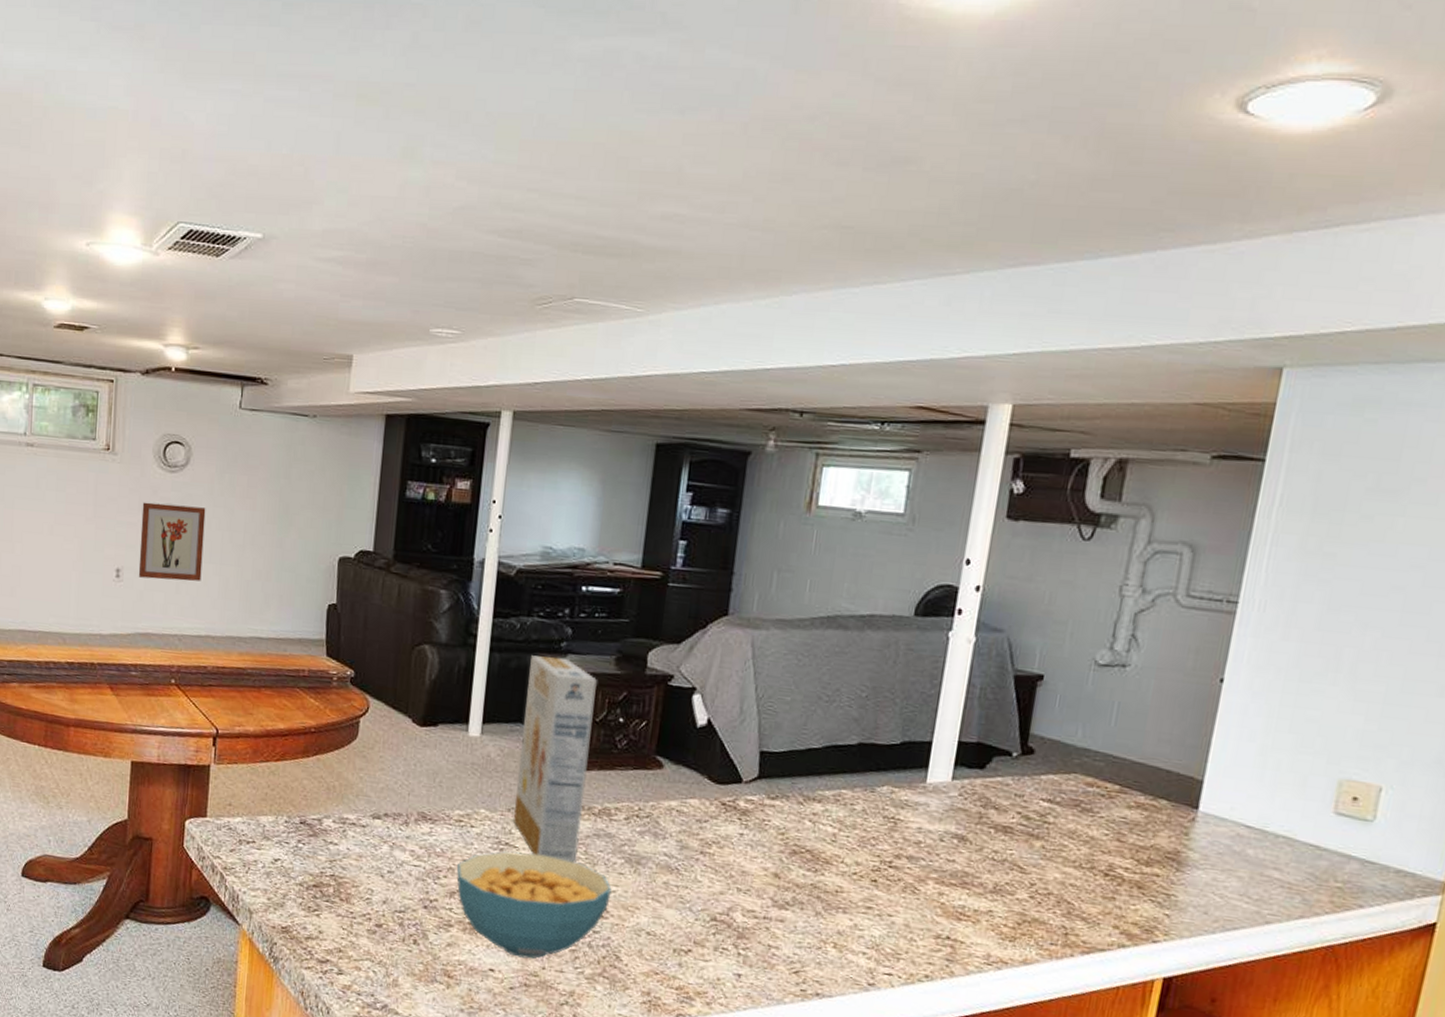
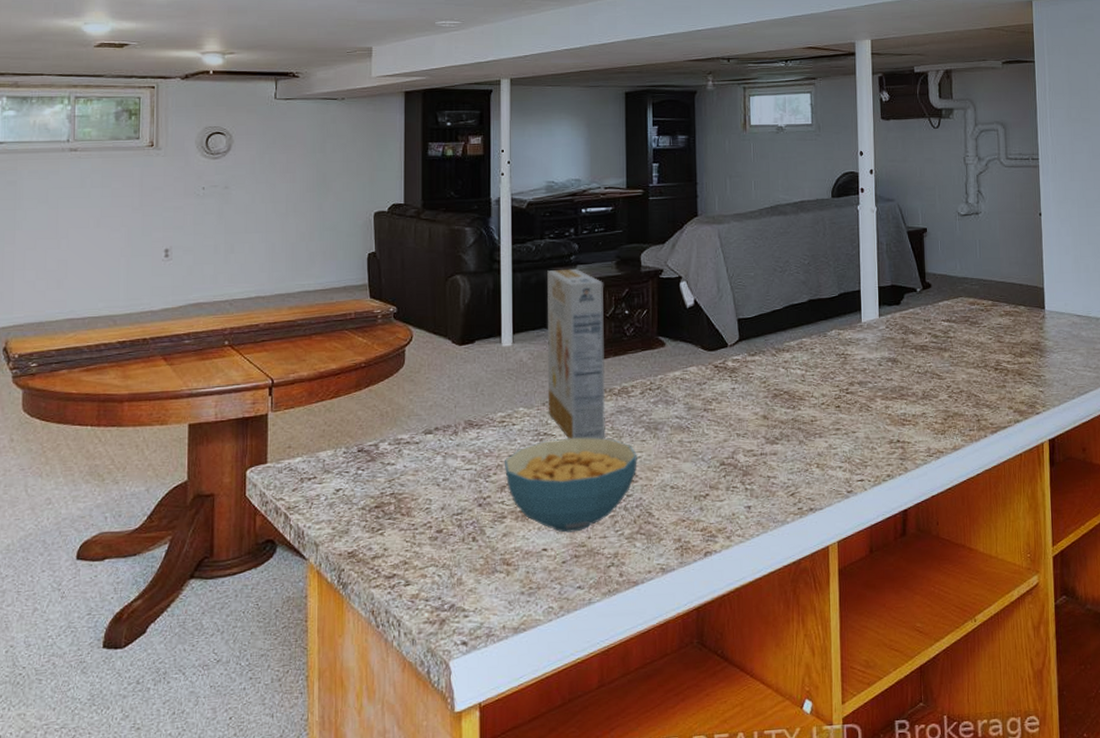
wall art: present [138,502,206,581] -> none [187,186,249,254]

